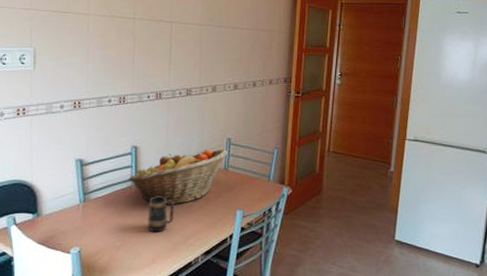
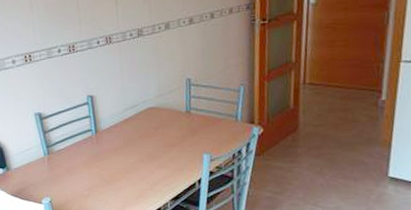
fruit basket: present [128,149,227,205] -> none [88,91,188,153]
mug: present [147,196,174,233] -> none [111,144,138,181]

